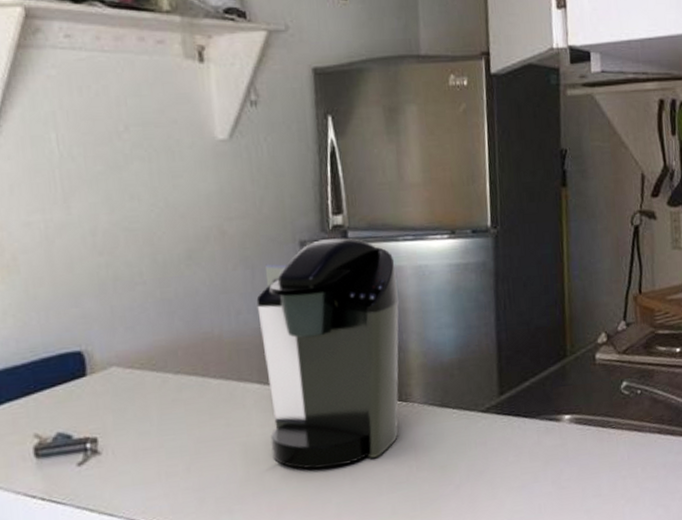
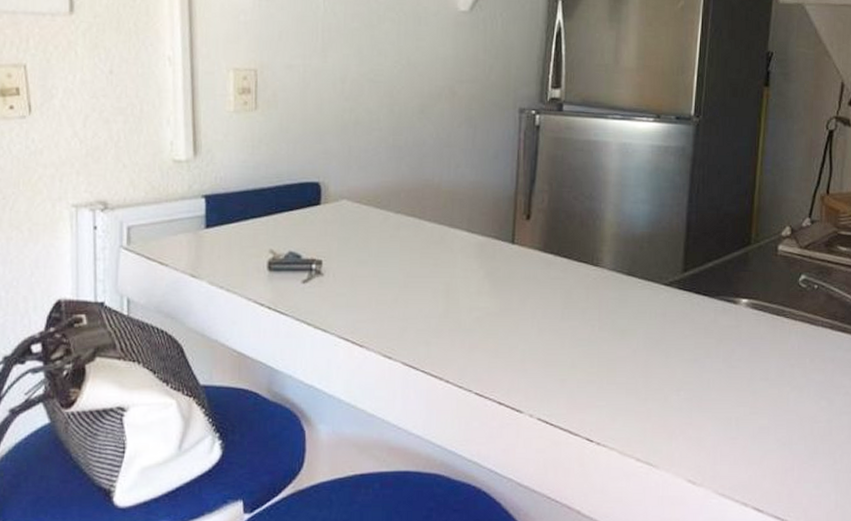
coffee maker: present [256,238,399,469] -> none [471,109,602,317]

